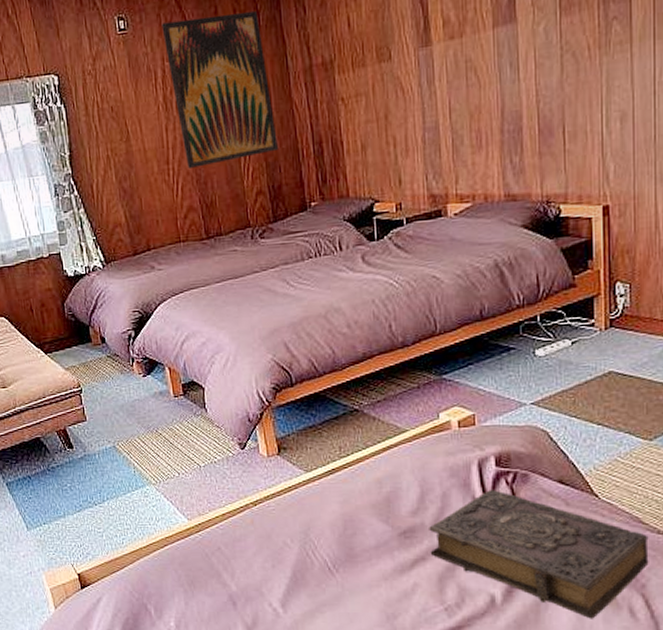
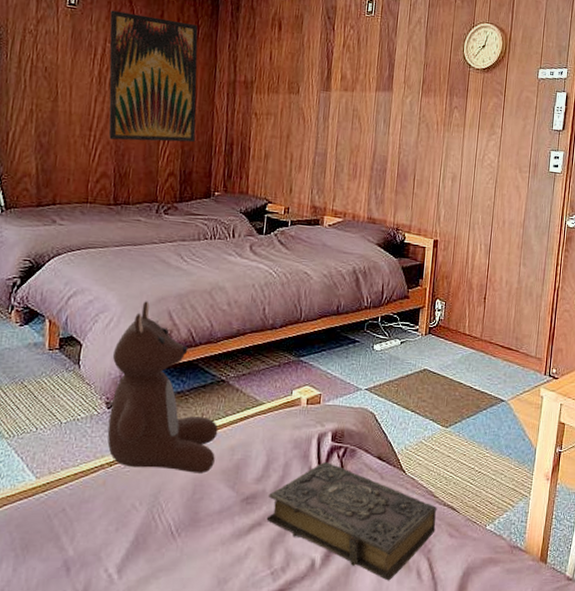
teddy bear: none [235,335,362,509] -> present [107,301,218,473]

